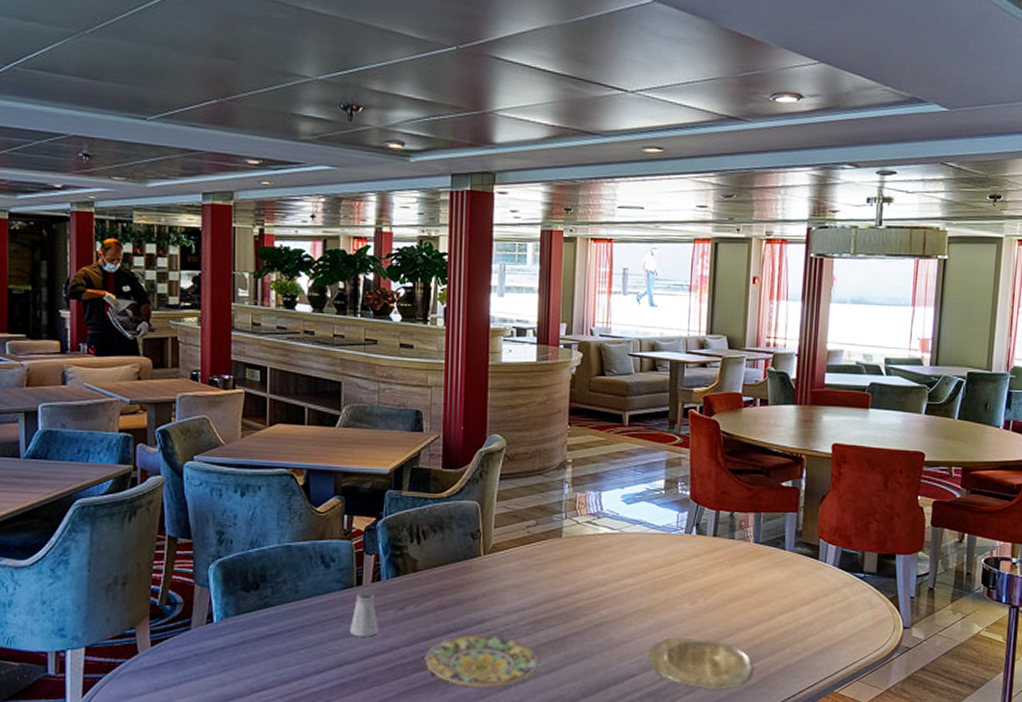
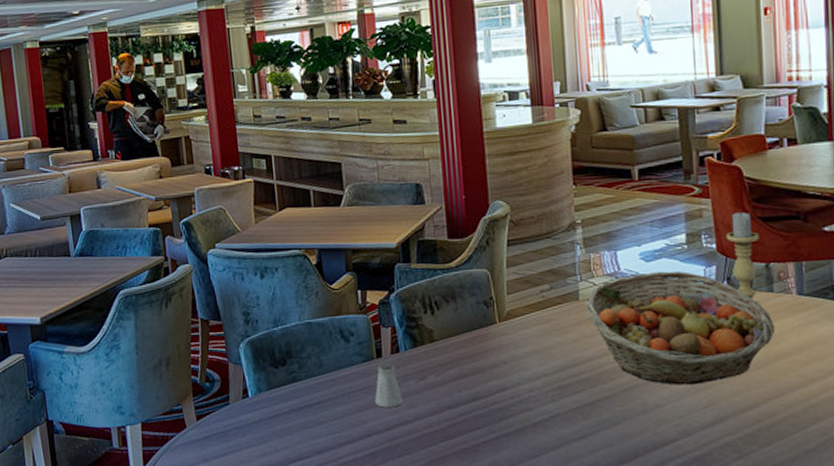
plate: present [425,634,539,687] -> none [451,401,568,455]
fruit basket: none [567,514,733,623] -> present [585,271,775,385]
plate: present [648,636,754,690] -> none [688,398,813,455]
candle holder: none [699,462,728,547] -> present [726,211,760,302]

